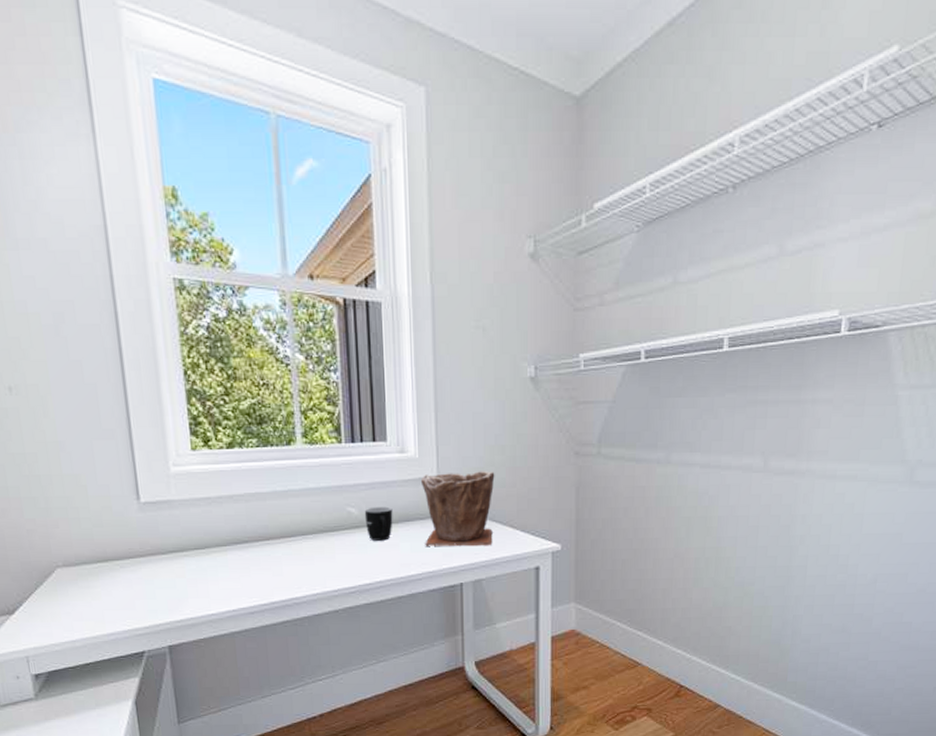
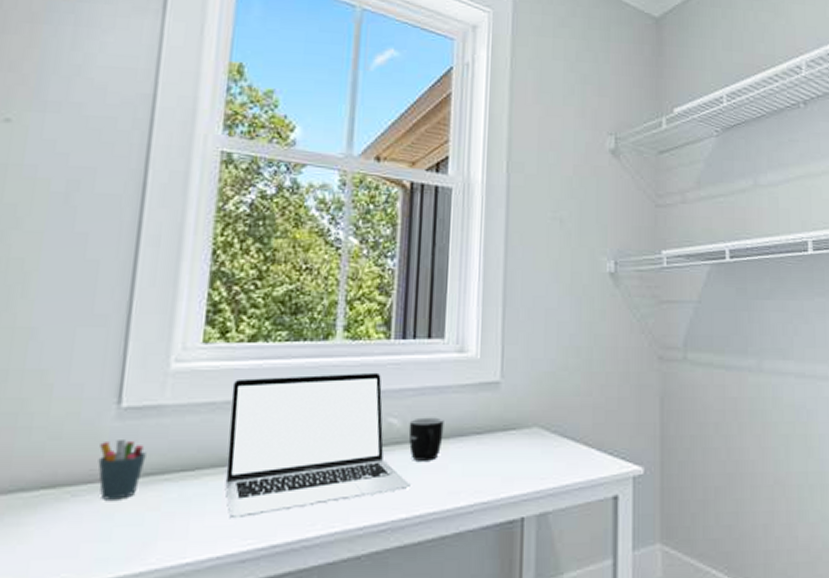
pen holder: none [132,525,167,570] -> present [98,438,147,500]
laptop: none [221,471,371,582] -> present [225,372,411,517]
plant pot: present [420,471,495,547] -> none [480,376,568,470]

